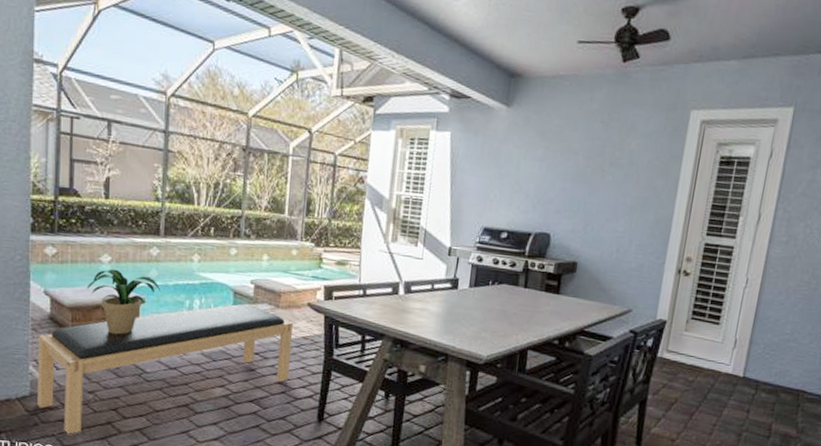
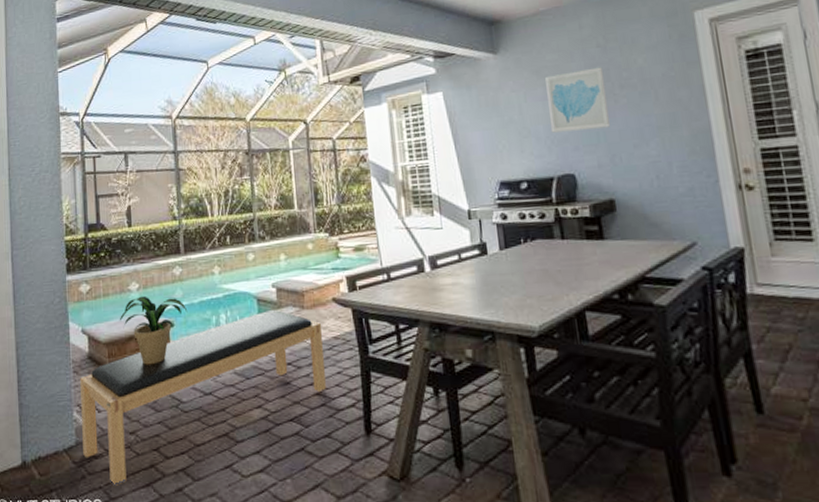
wall art: none [540,139,601,199] -> present [545,67,611,133]

